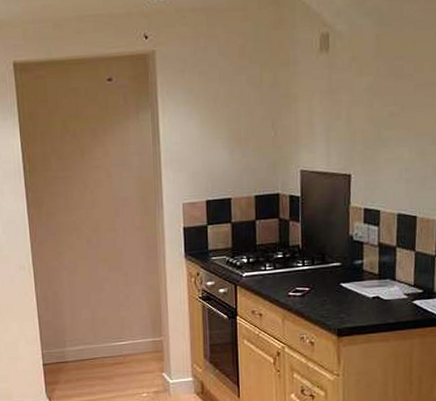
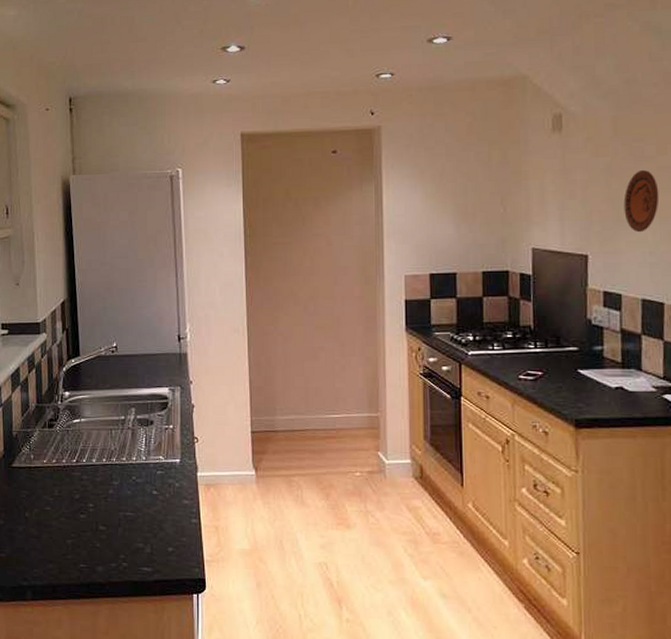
decorative plate: none [384,88,416,150] -> present [623,170,660,233]

